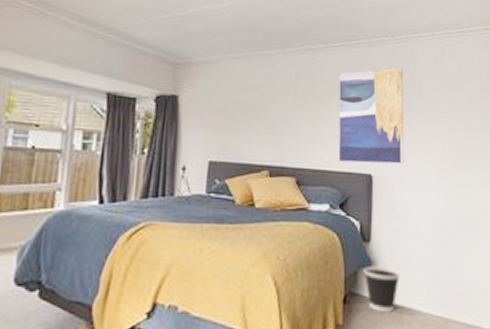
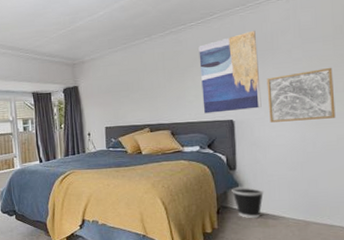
wall art: none [411,127,478,188] -> present [266,67,336,123]

